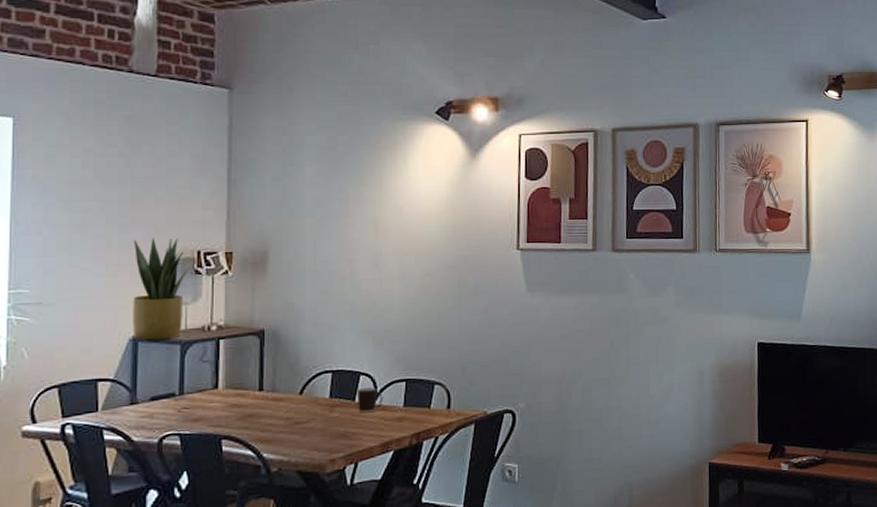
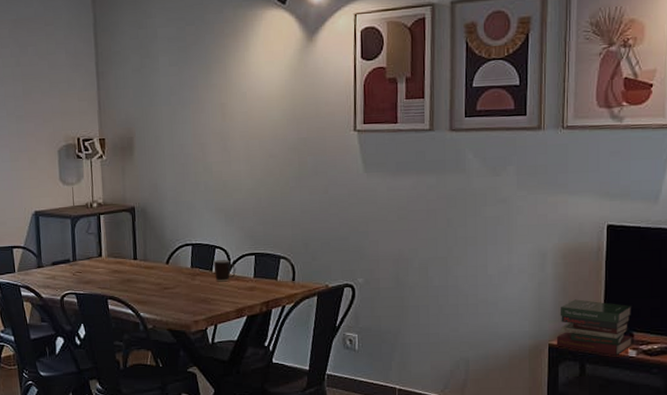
planter: present [132,238,190,341] -> none [29,126,73,215]
books: none [715,416,784,471] -> present [556,299,632,356]

